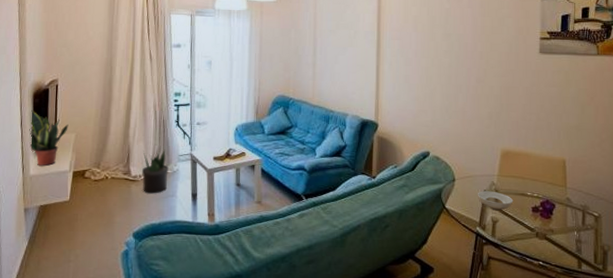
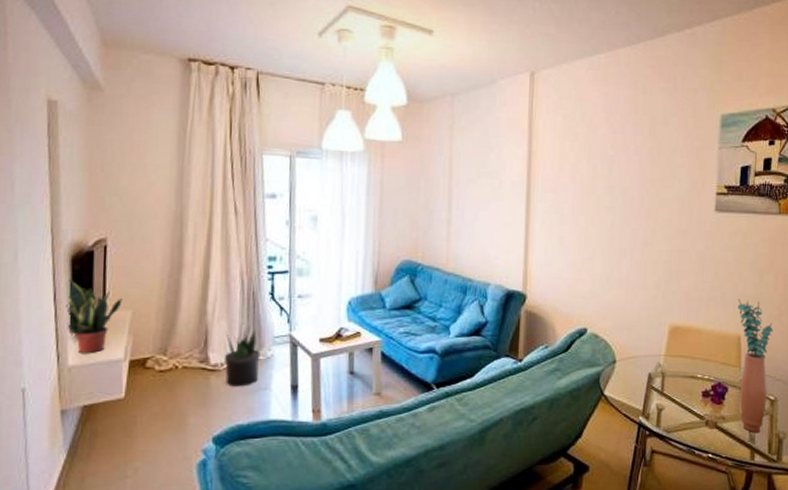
bowl: present [477,191,514,211] -> none [640,374,682,397]
vase: none [562,128,596,245] -> present [738,298,773,433]

